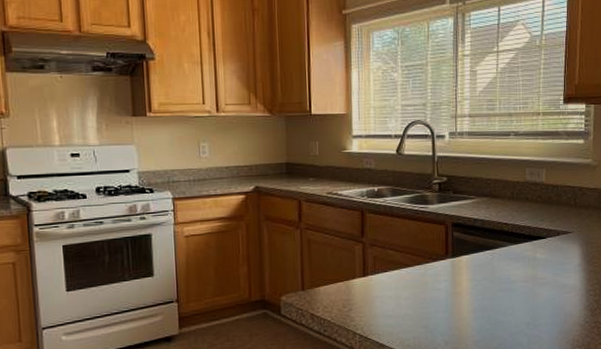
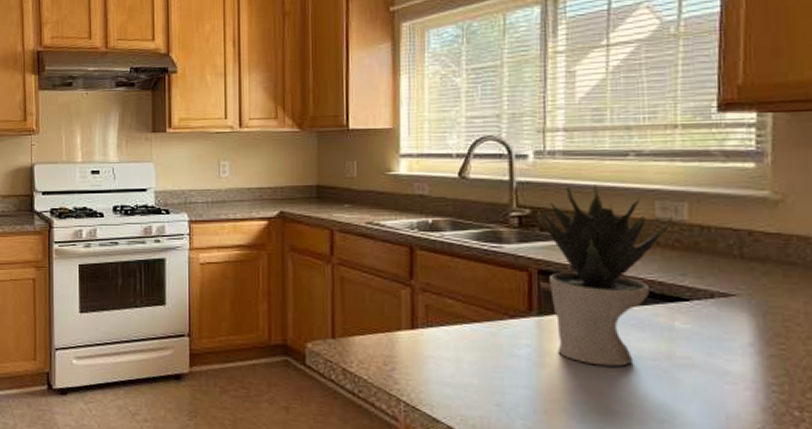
potted plant: none [451,157,536,290] -> present [537,185,673,367]

